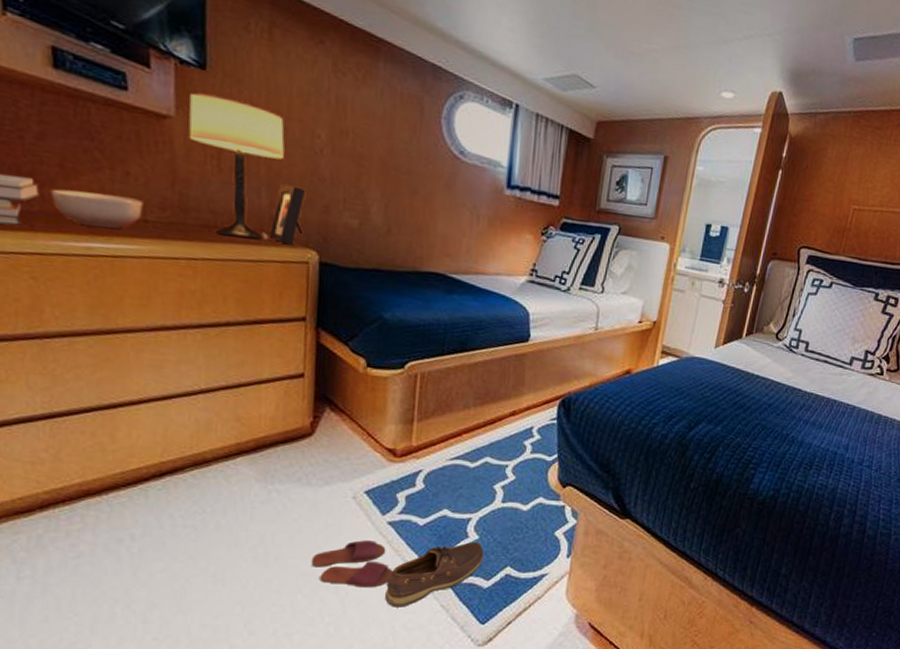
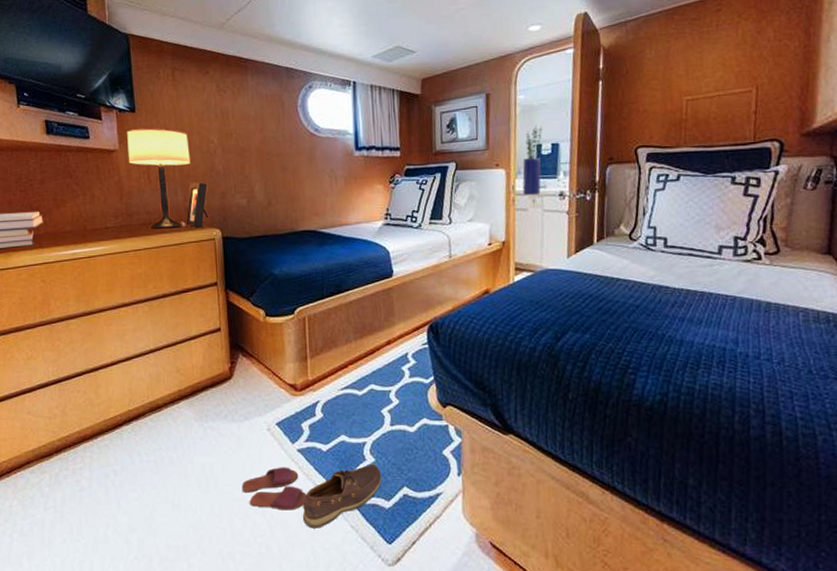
bowl: present [50,189,143,230] -> none [50,213,104,239]
vase: none [684,203,715,279] -> present [522,125,543,196]

